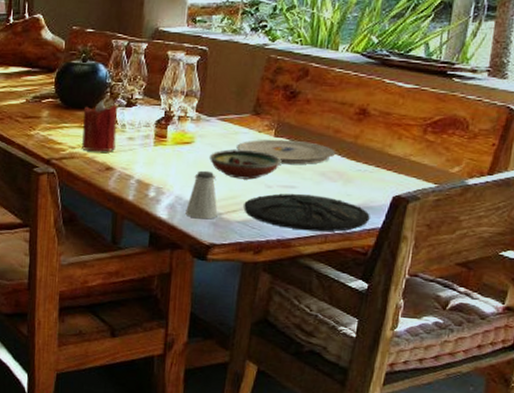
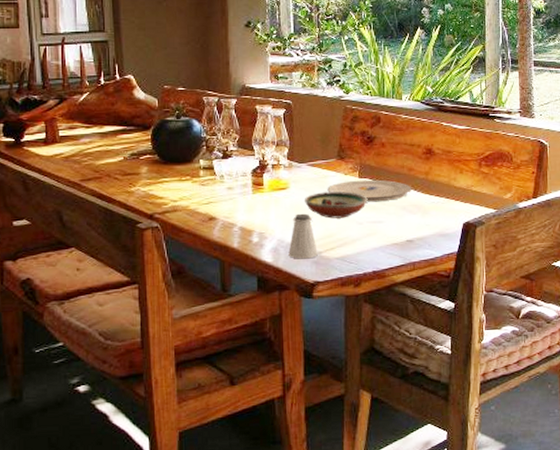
candle: present [81,100,118,152] -> none [181,153,216,204]
plate: present [244,193,370,232] -> none [340,228,448,261]

